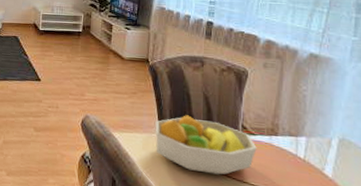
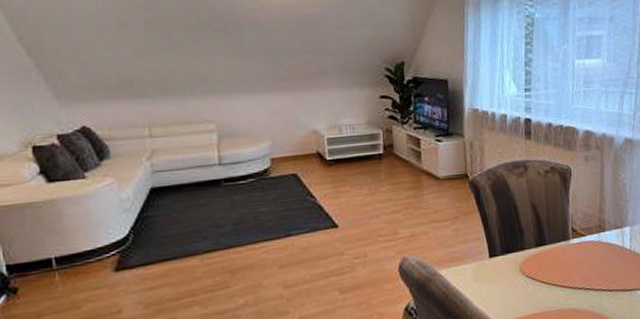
fruit bowl: present [155,115,257,175] -> none [484,230,588,291]

